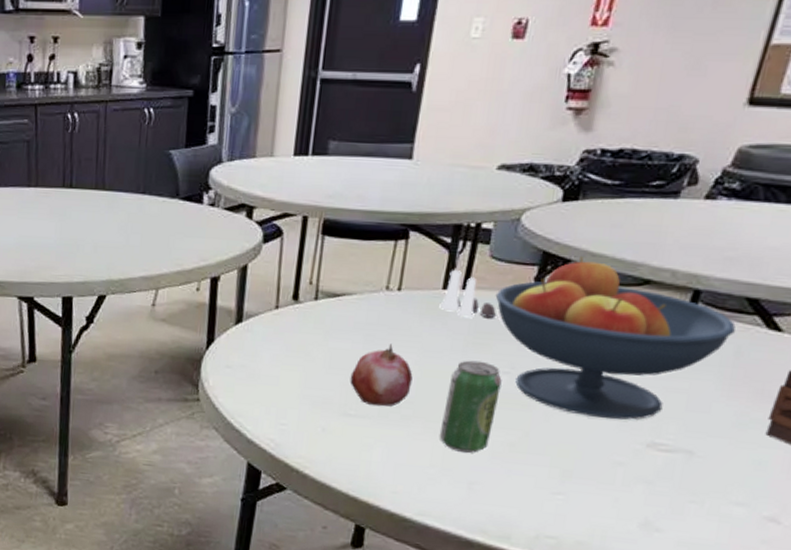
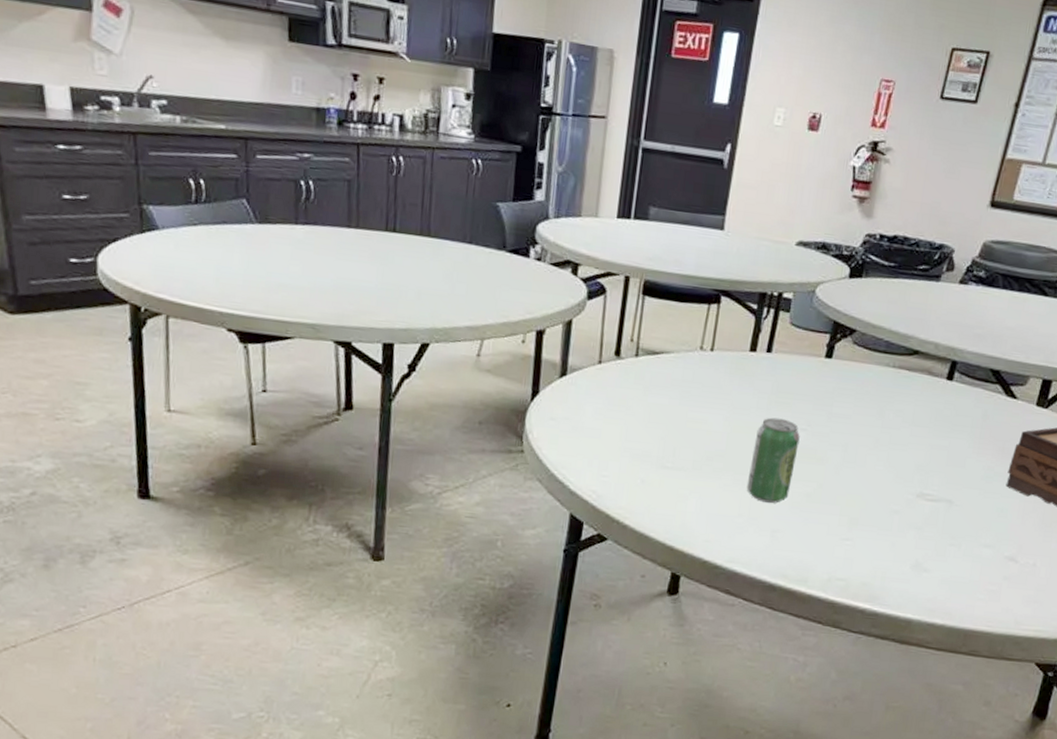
fruit: present [350,344,413,407] -> none [667,400,724,460]
salt and pepper shaker set: present [439,270,497,319] -> none [747,334,796,380]
fruit bowl: present [495,256,736,420] -> none [794,327,984,473]

